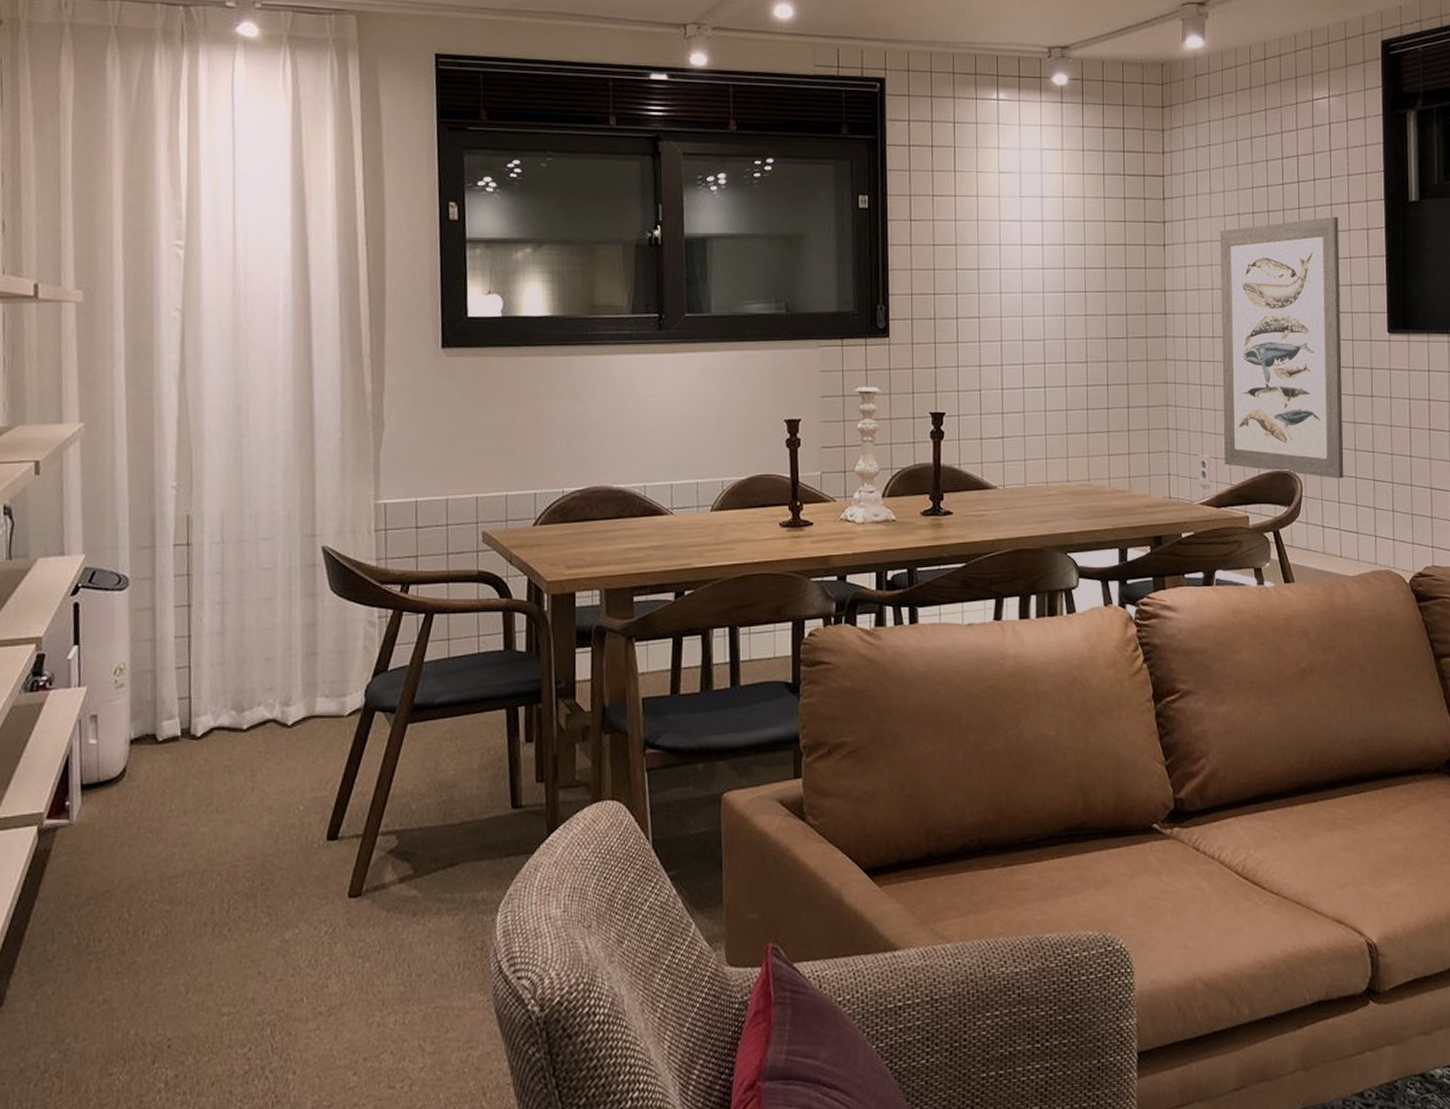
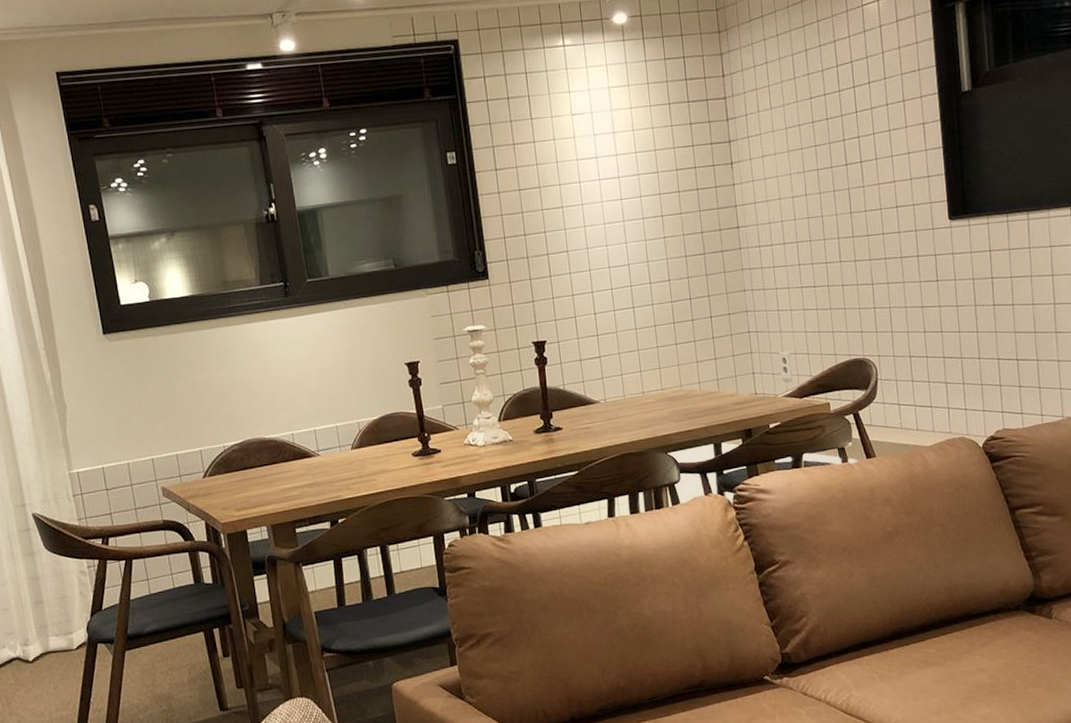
wall art: present [1220,216,1344,479] -> none [783,115,916,360]

